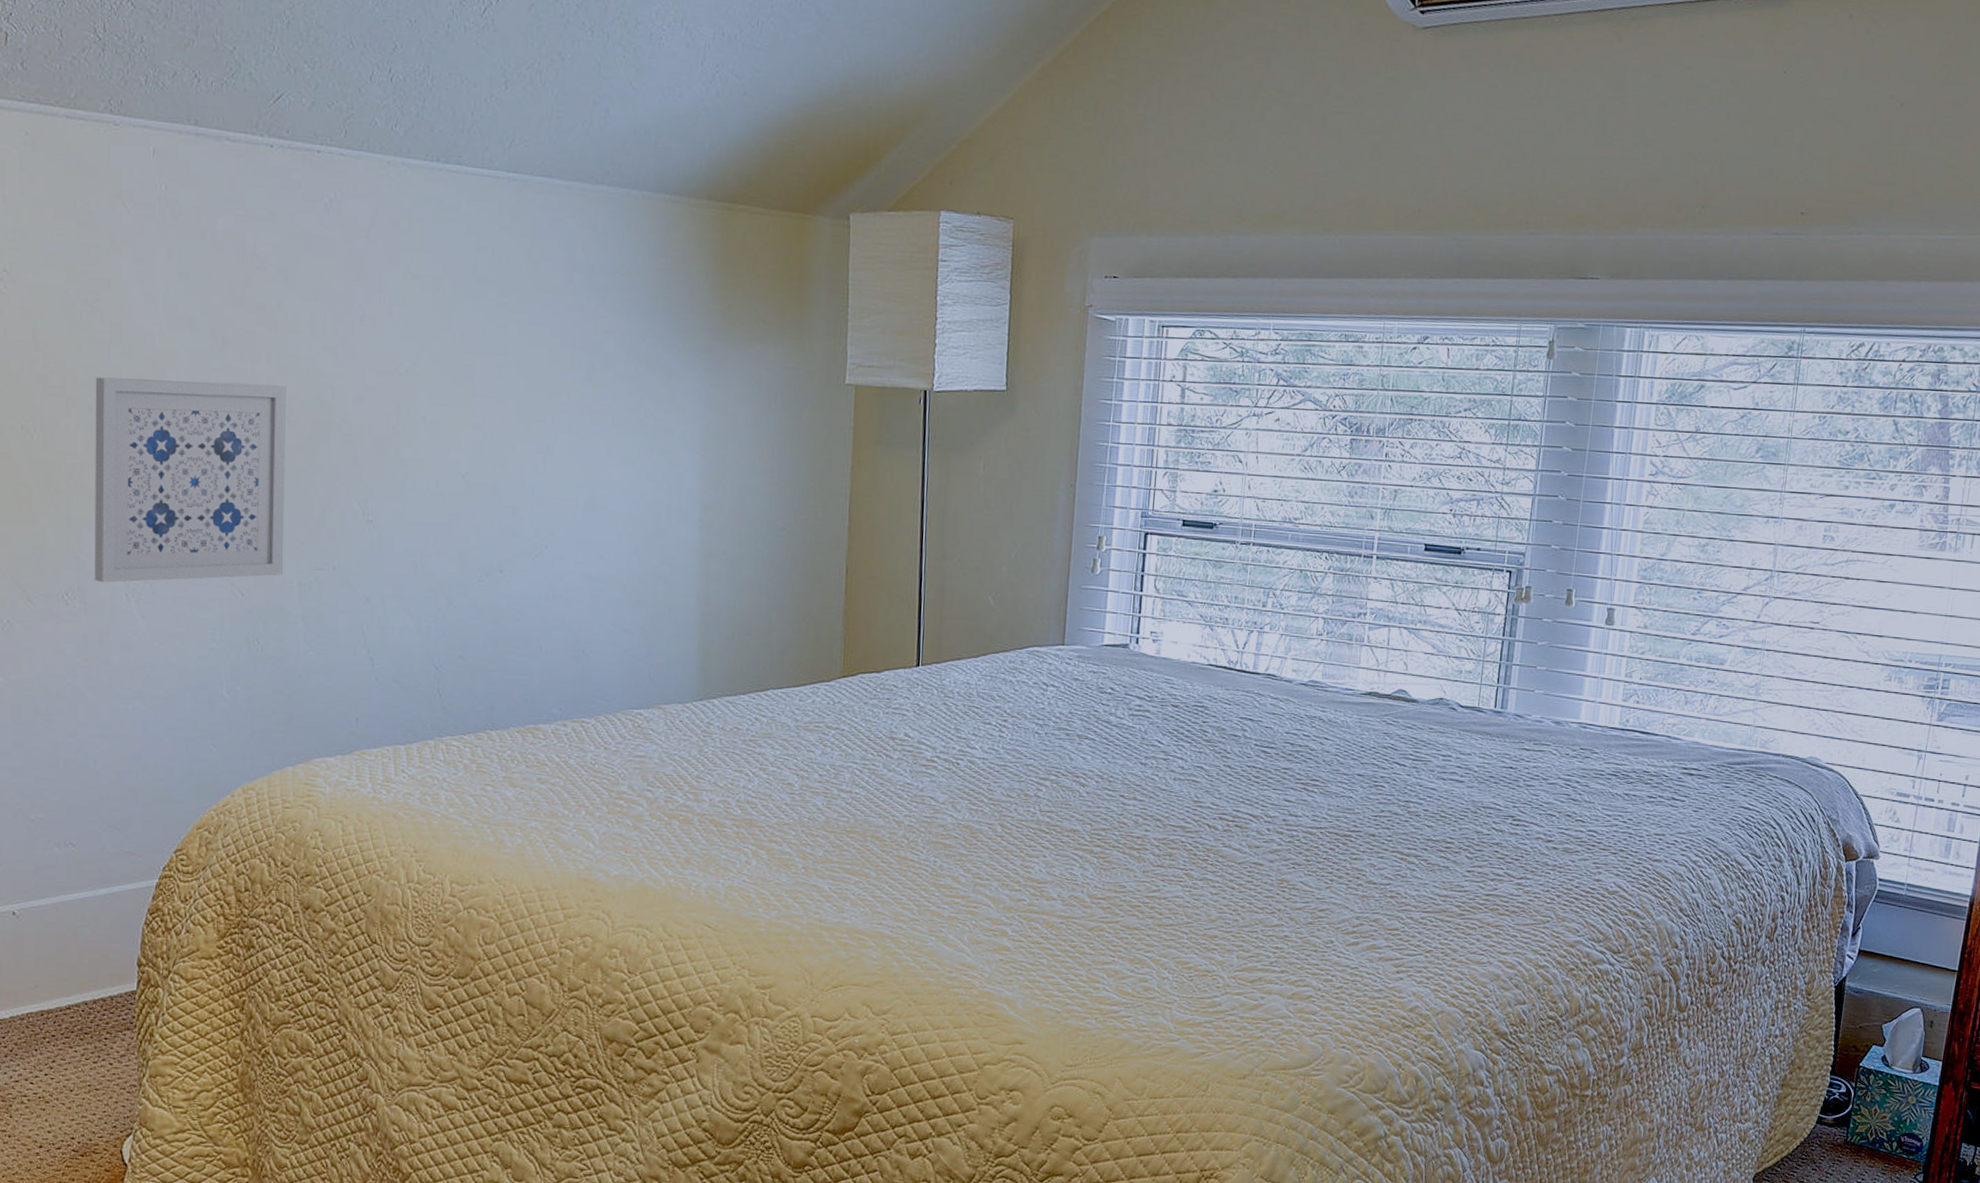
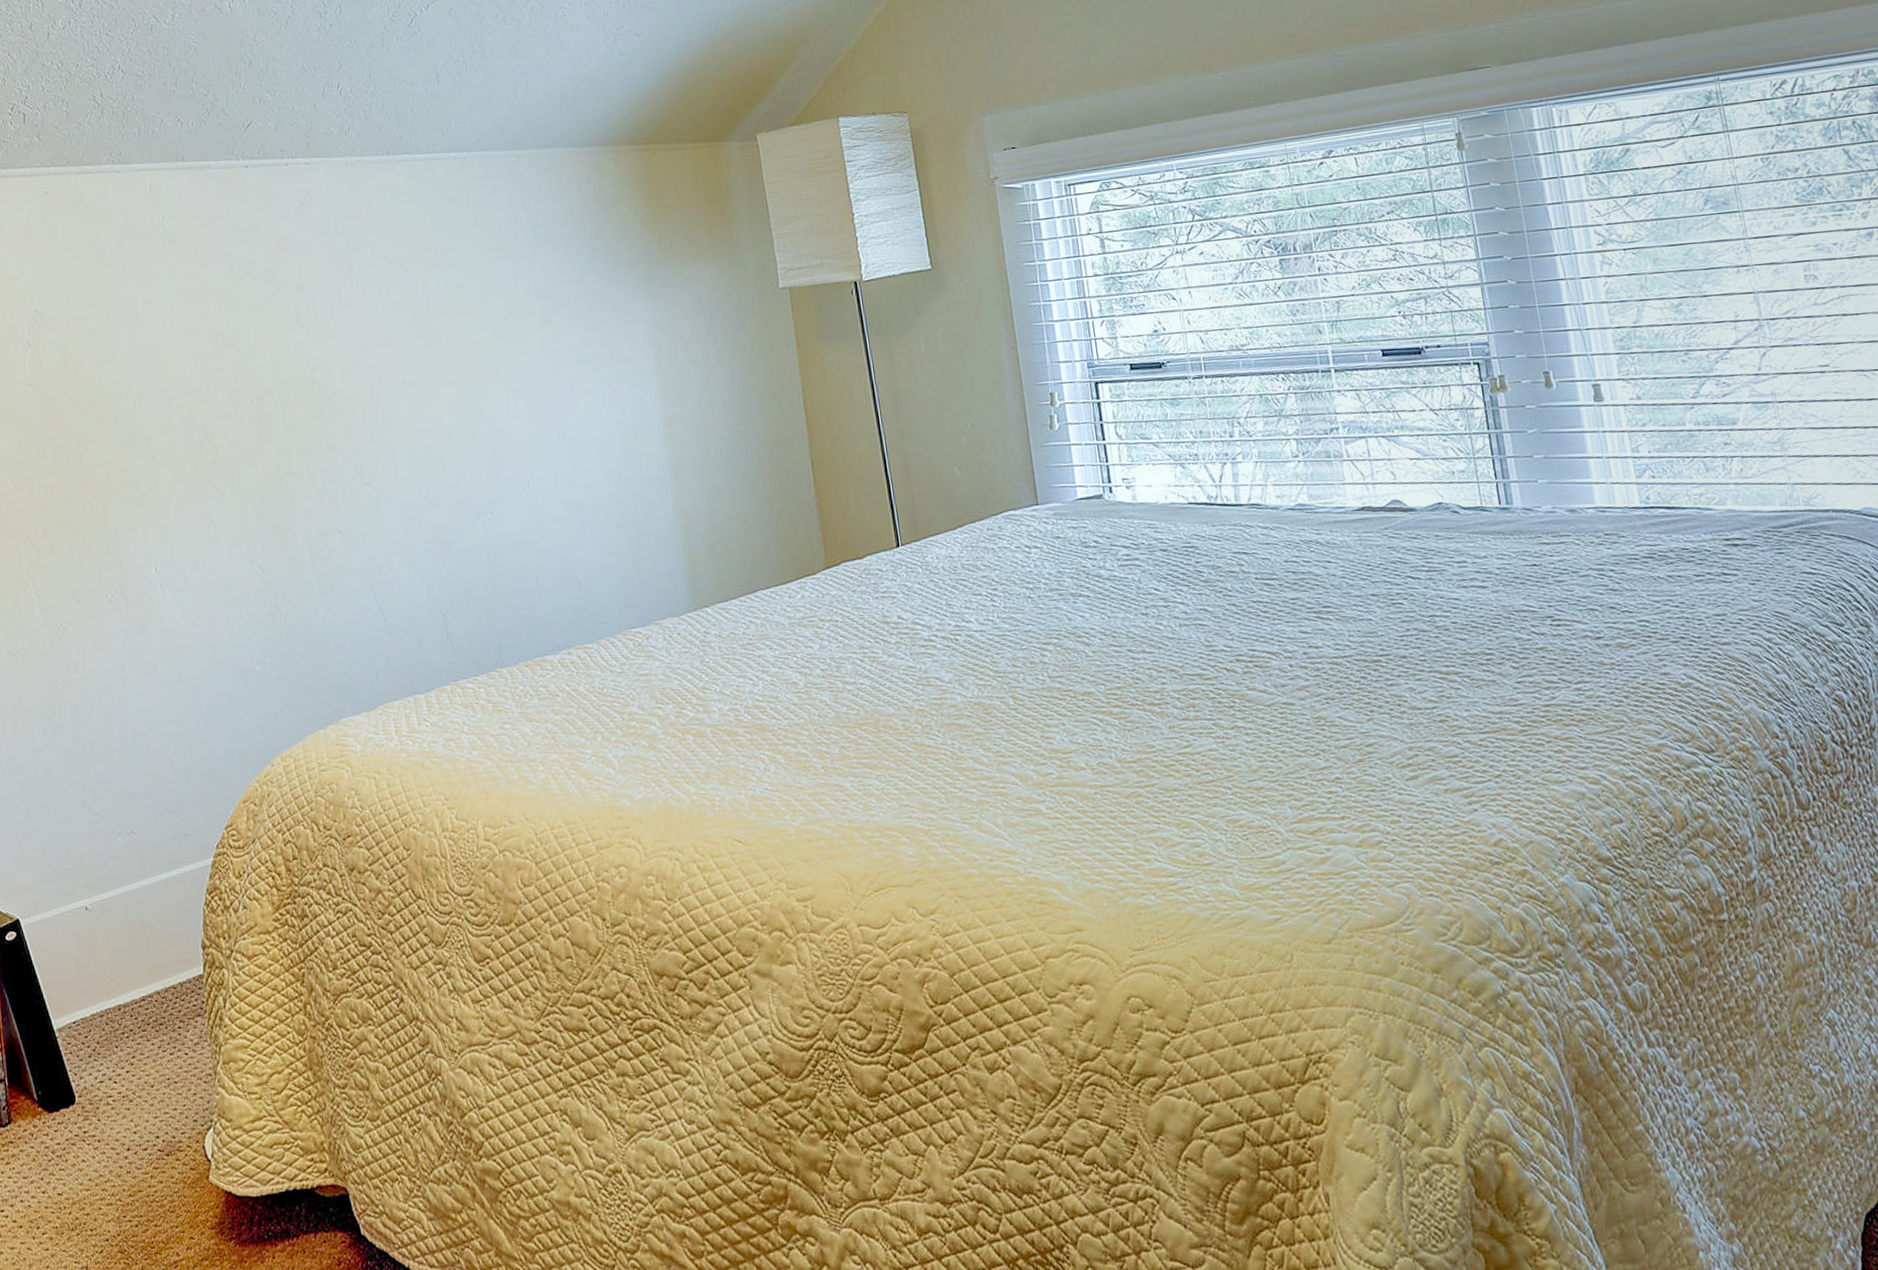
wall art: present [95,377,286,583] -> none [118,372,296,577]

